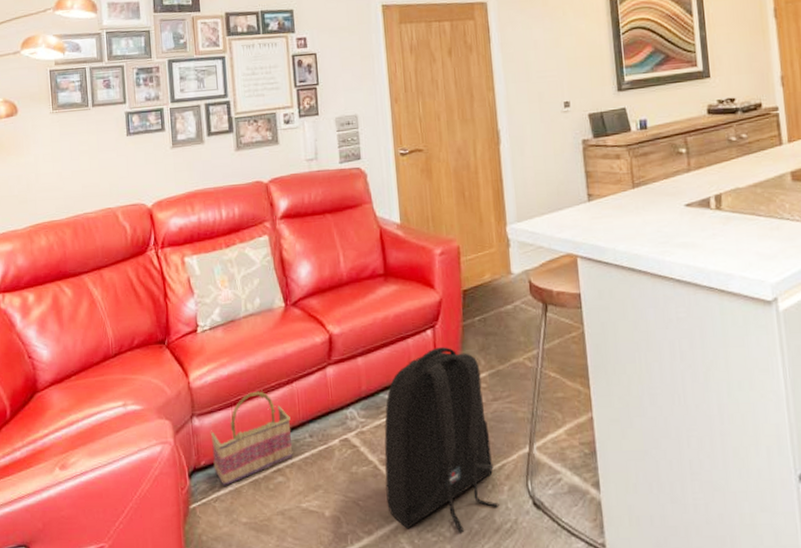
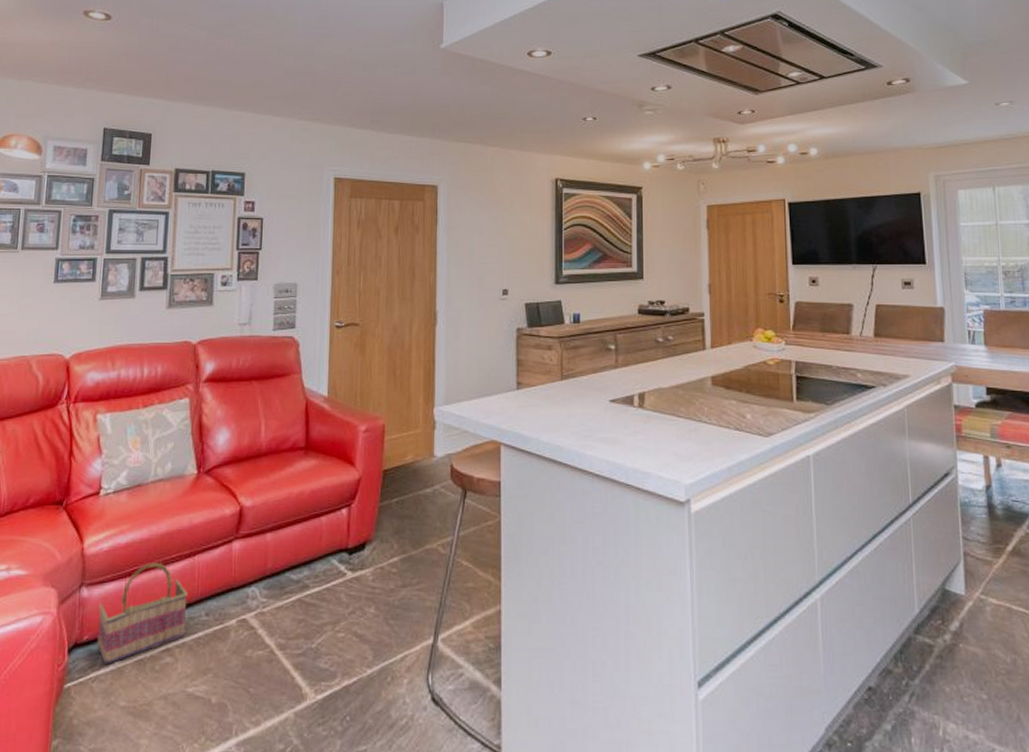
backpack: present [384,347,499,533] -> none [279,528,397,728]

